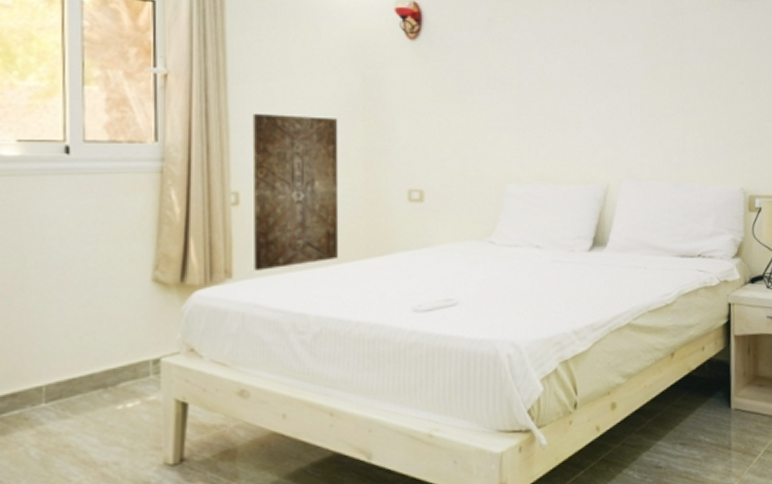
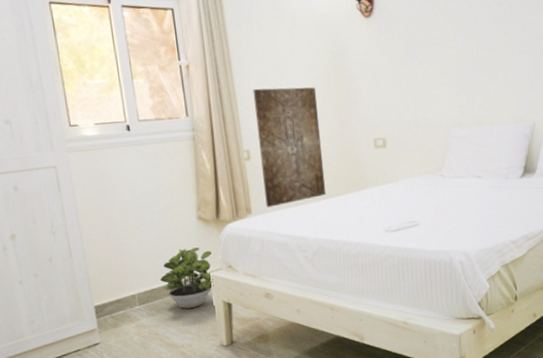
potted plant: none [85,321,167,409] -> present [160,247,214,309]

